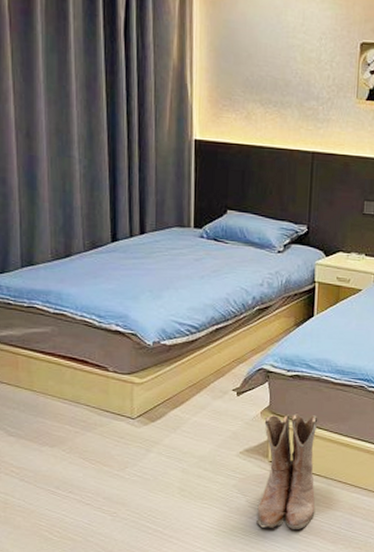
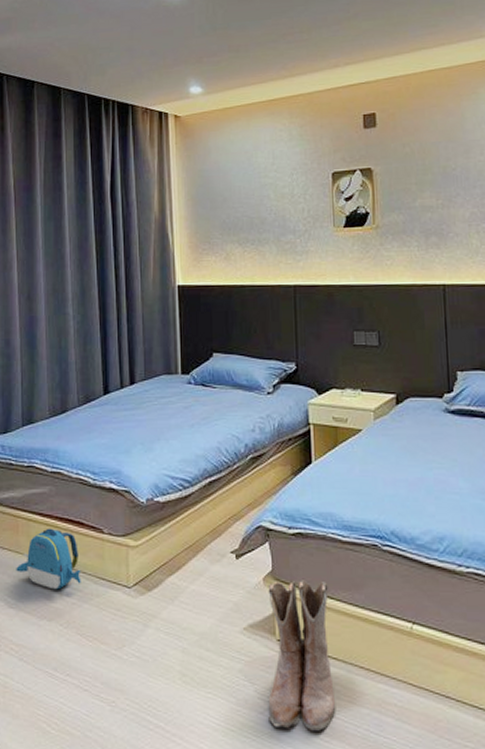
backpack: none [16,365,85,420] -> present [16,528,81,590]

